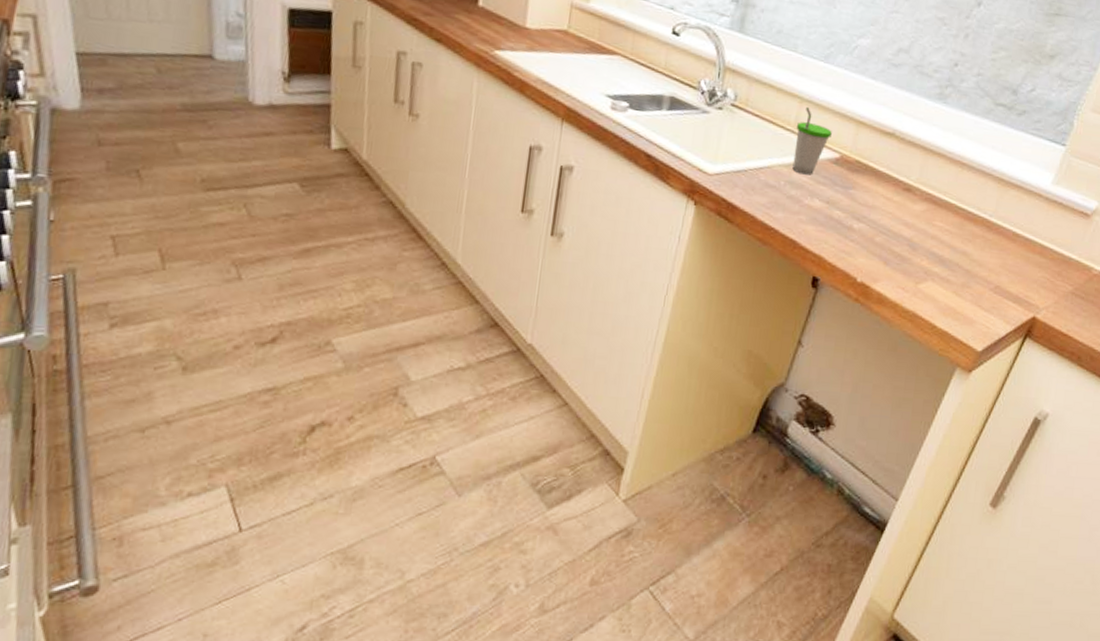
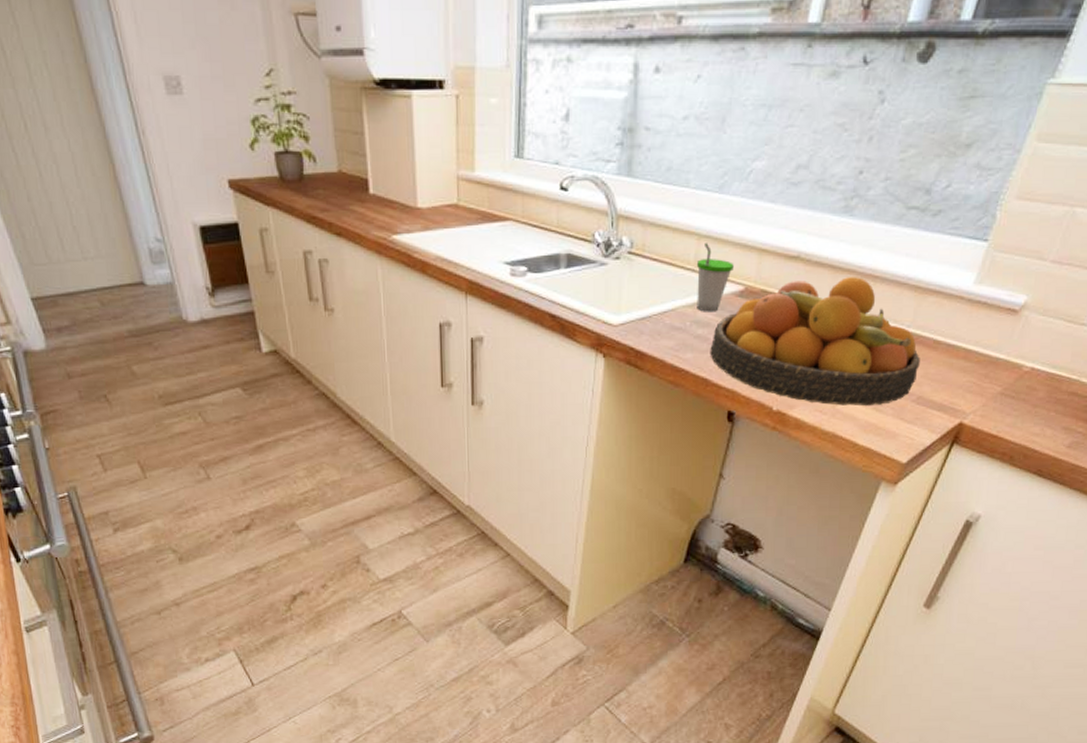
fruit bowl: none [800,156,1000,290] -> present [710,277,920,407]

